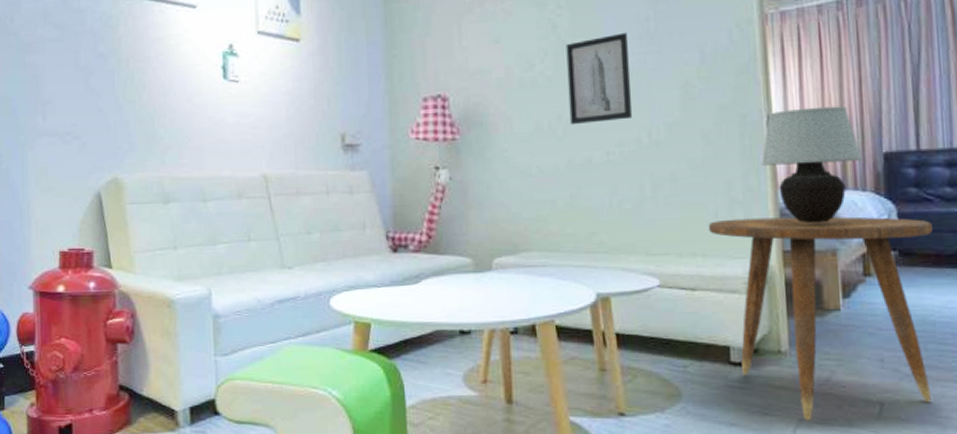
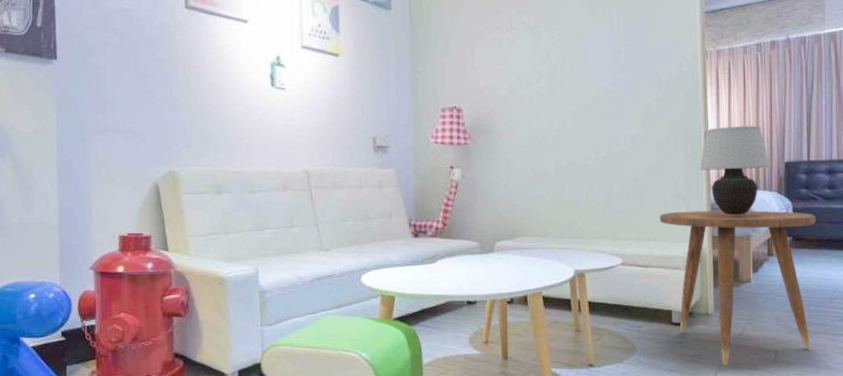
wall art: present [566,32,633,125] -> none [556,61,606,135]

